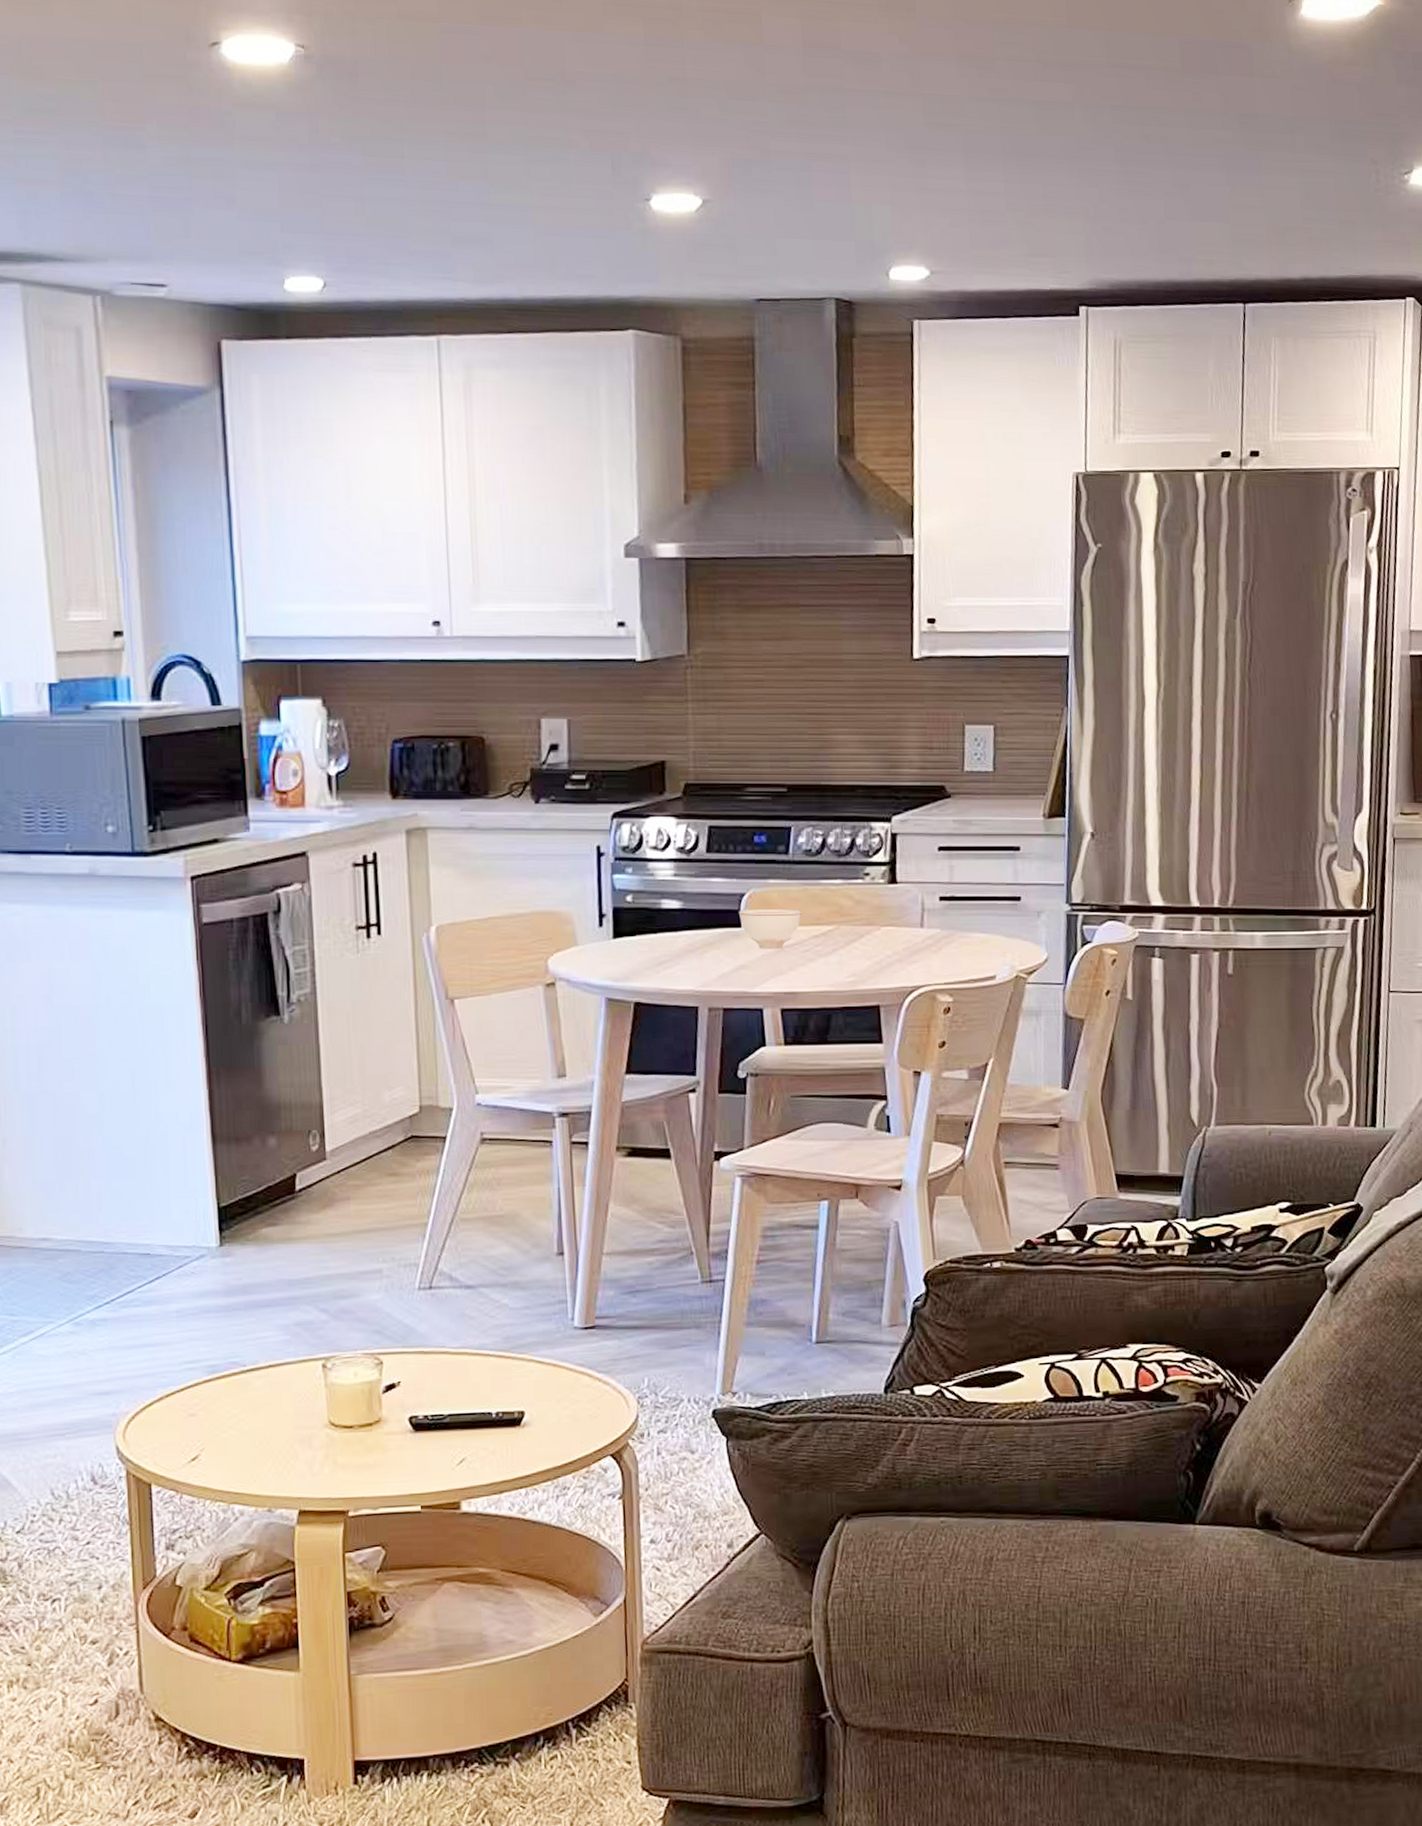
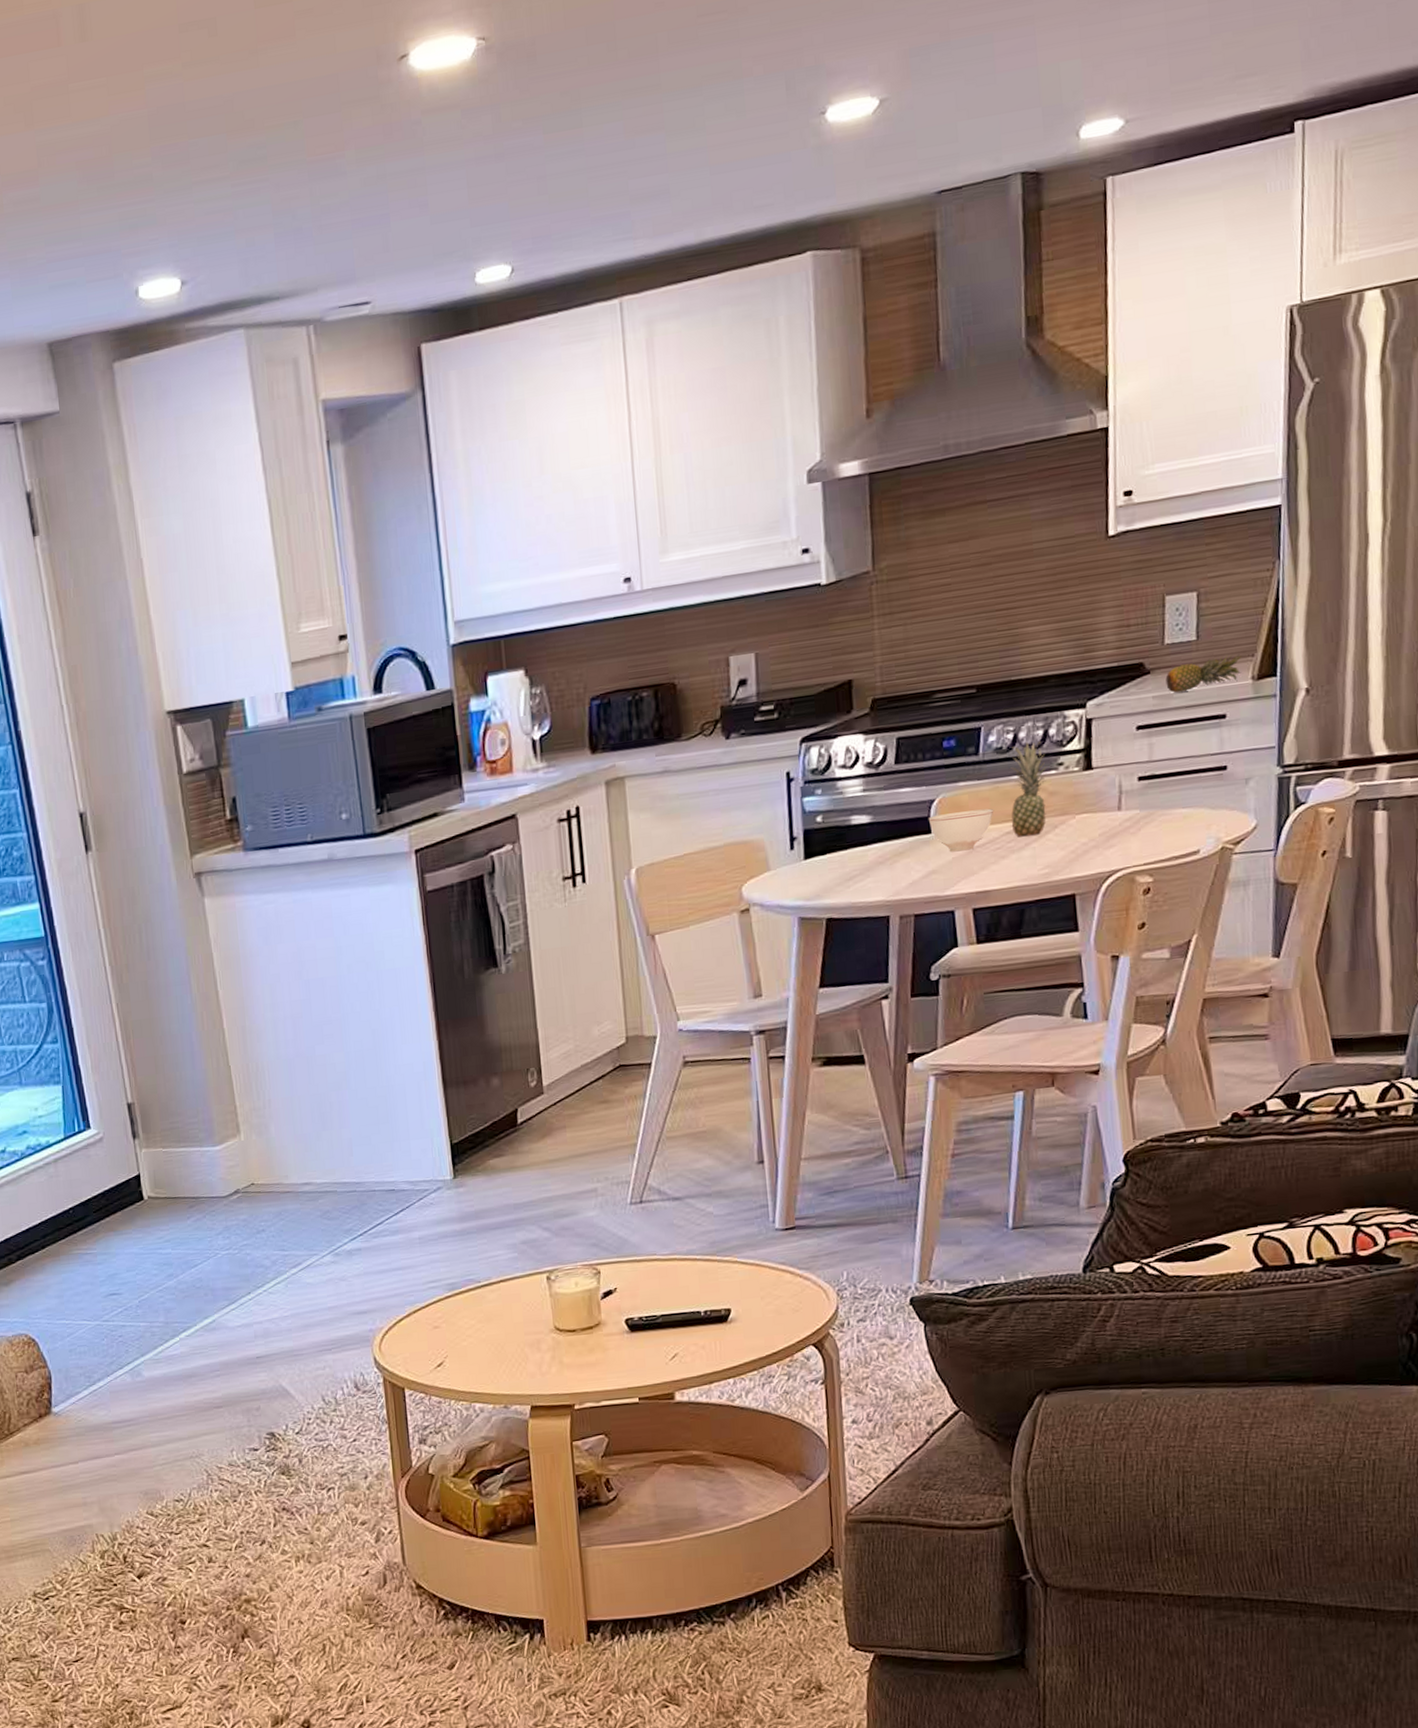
fruit: none [819,848,854,943] -> present [1011,741,1047,838]
fruit: none [965,790,1035,821] -> present [1165,654,1243,693]

